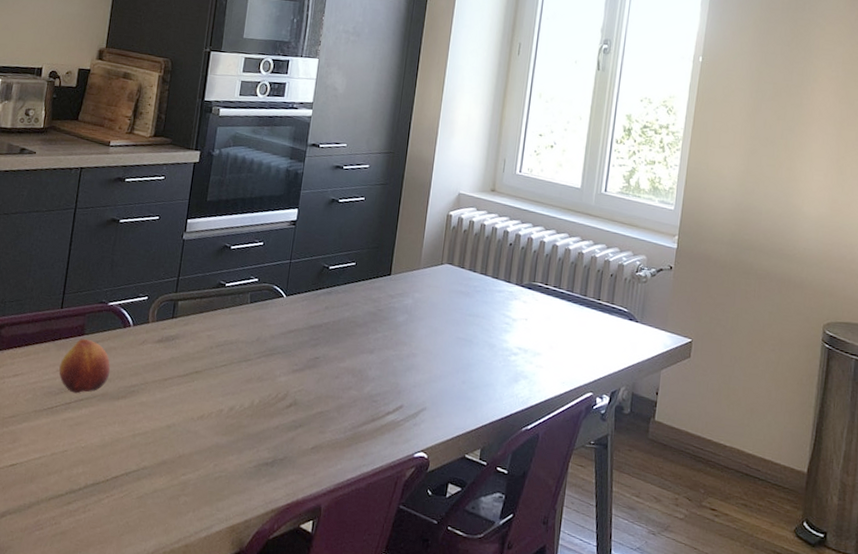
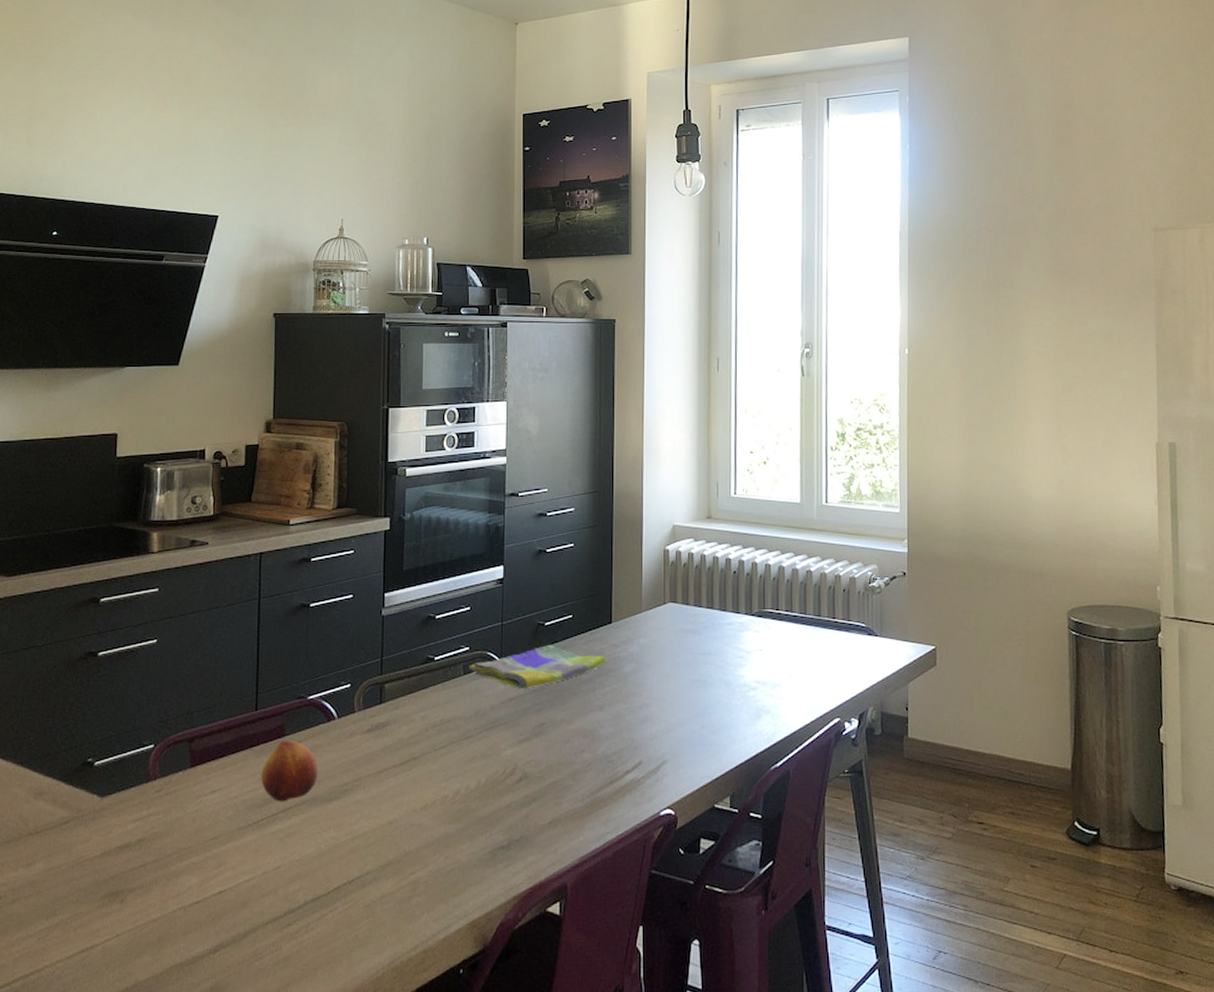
dish towel: none [255,287,381,325] -> present [468,645,605,690]

